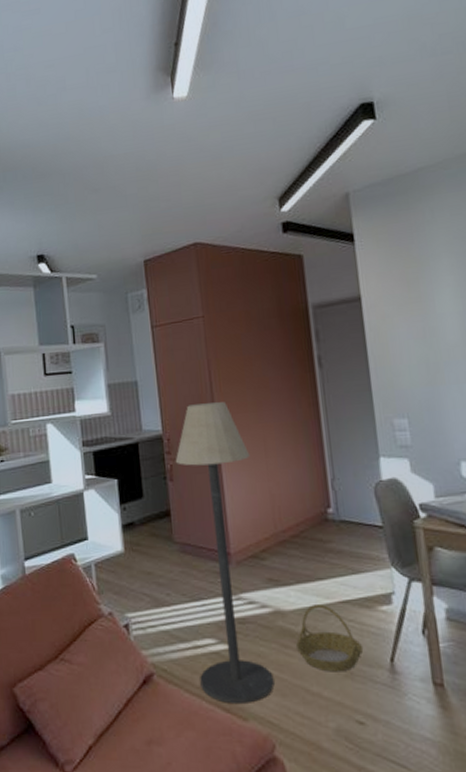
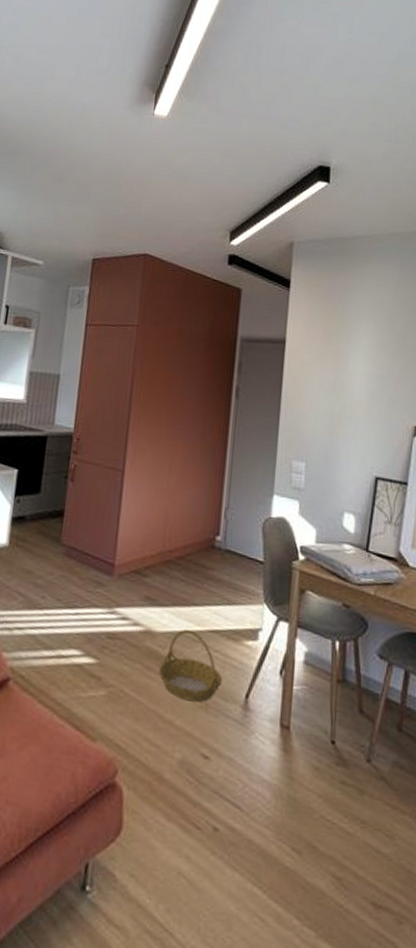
floor lamp: present [175,402,275,703] -> none [55,408,154,723]

